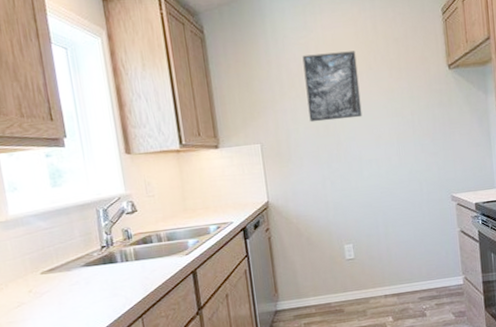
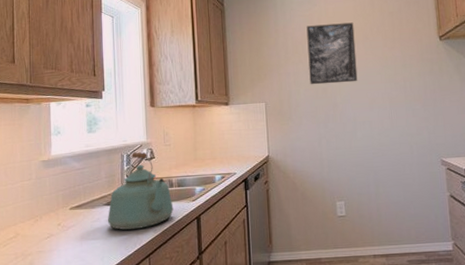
kettle: none [88,205,165,292] -> present [108,152,174,231]

